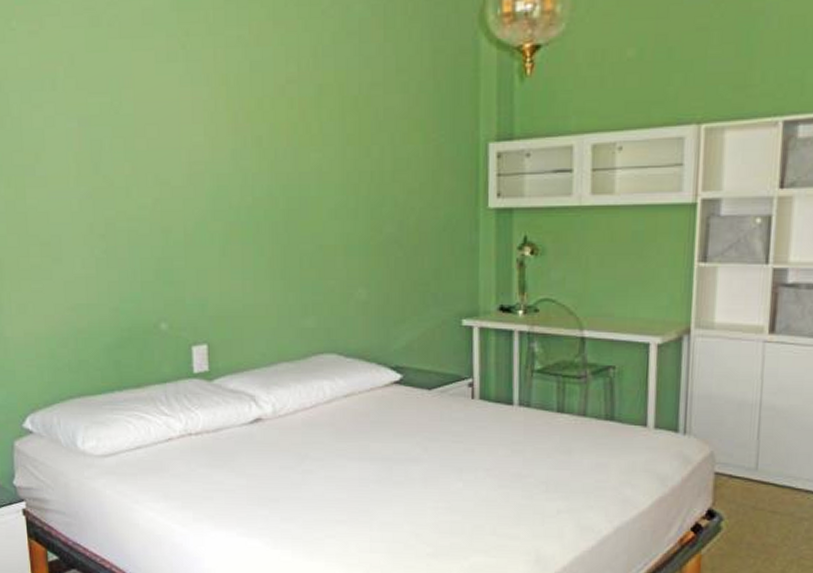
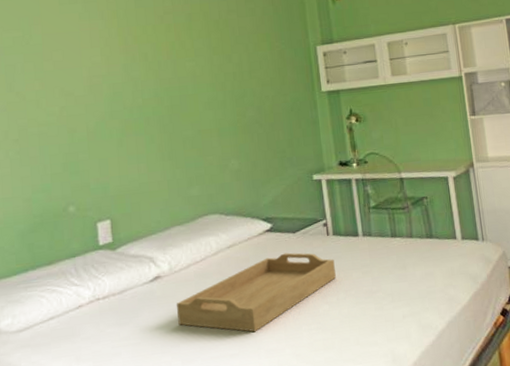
serving tray: none [279,413,477,500] -> present [177,252,336,333]

